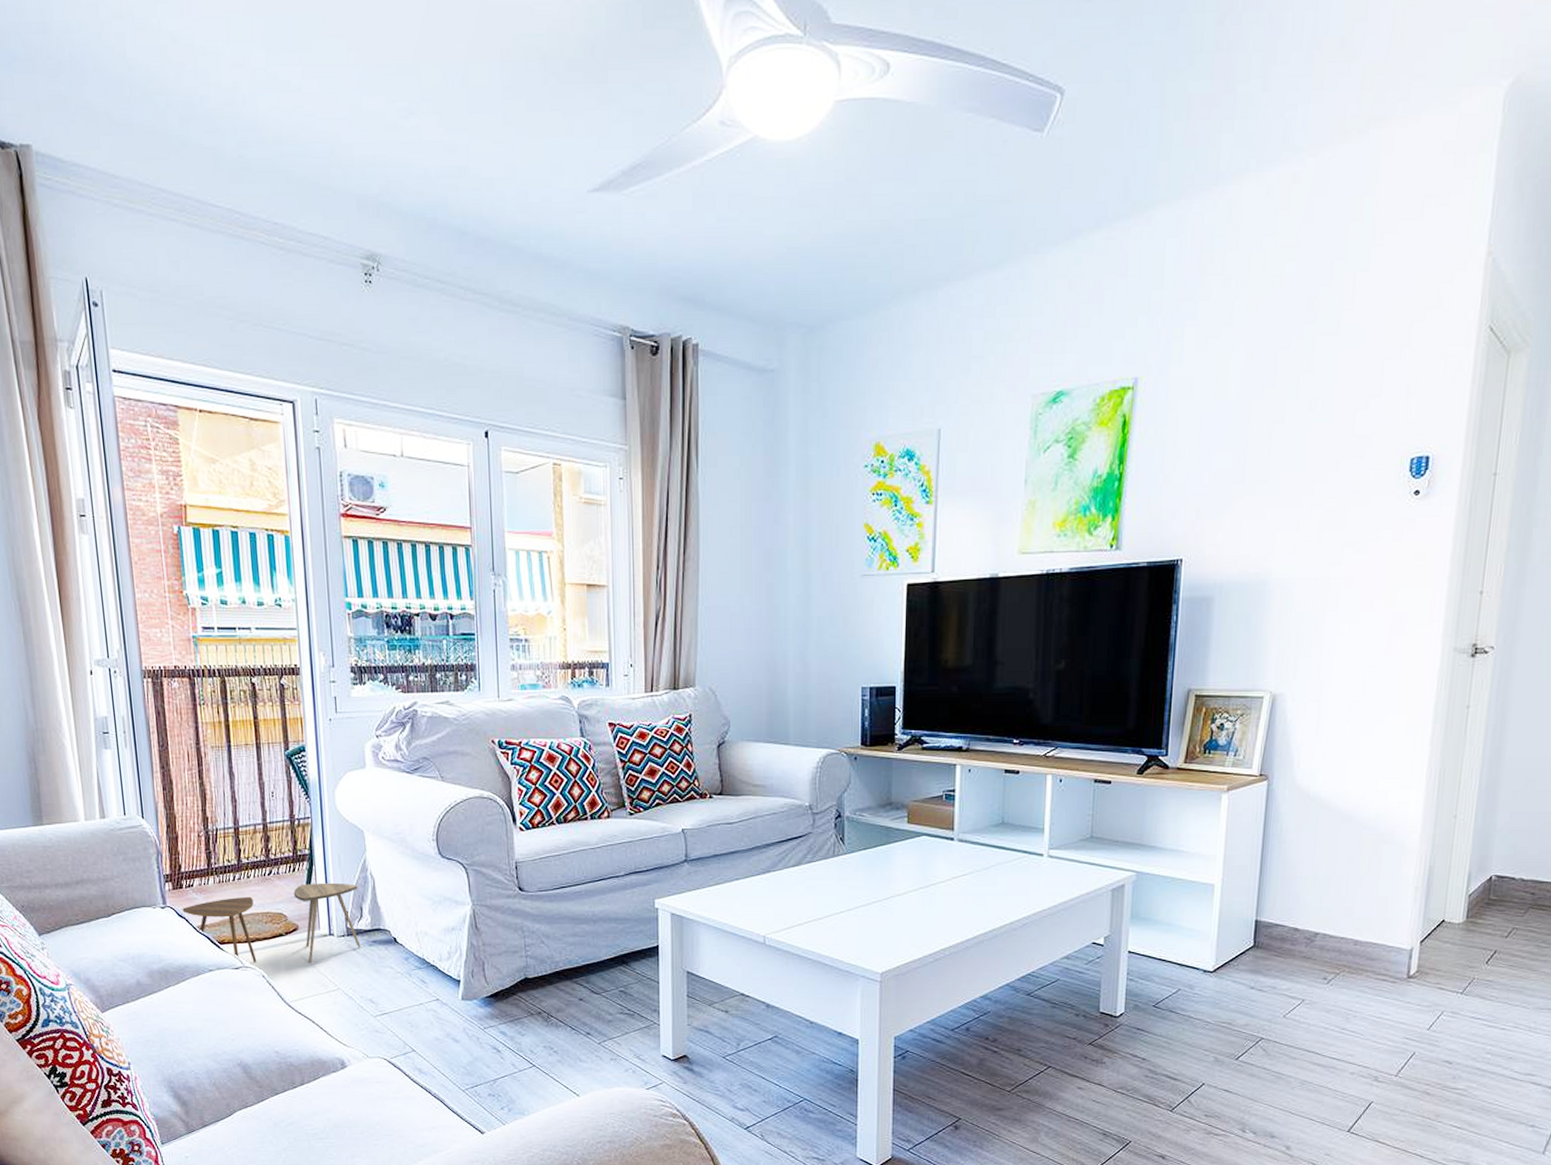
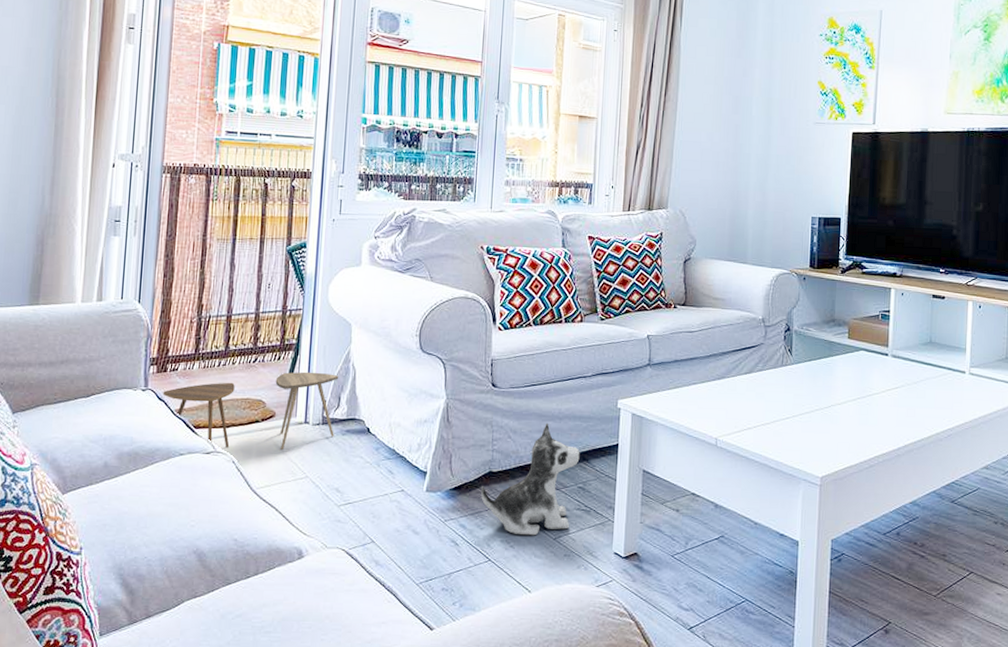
plush toy: none [517,926,619,1041] -> present [480,423,580,536]

